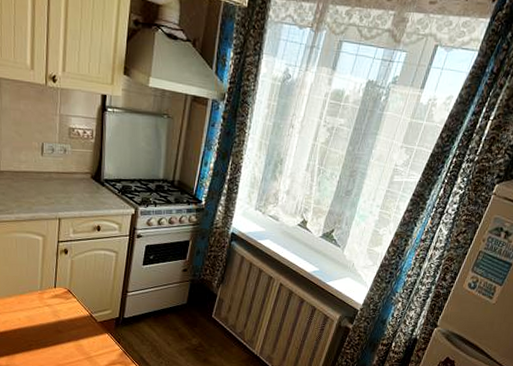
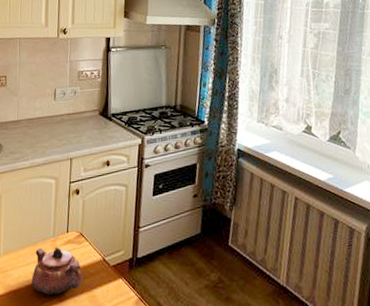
teapot: none [18,298,70,341] -> present [31,246,83,296]

